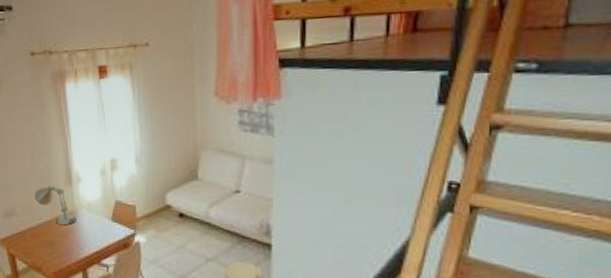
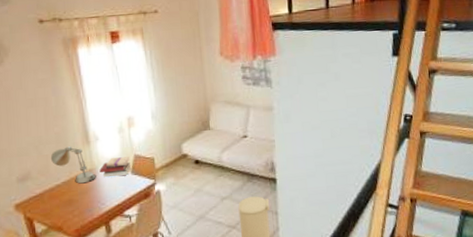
books: none [80,202,112,222] -> present [99,157,132,178]

